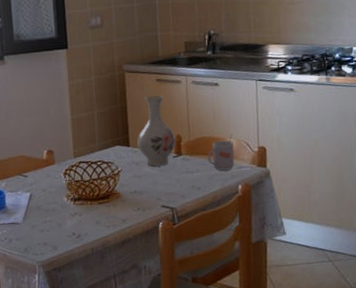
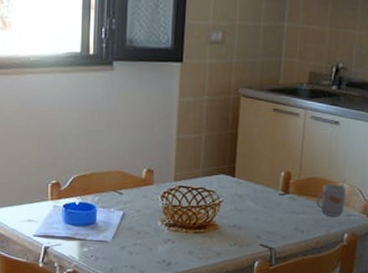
vase: present [137,95,176,166] -> none [243,125,285,202]

